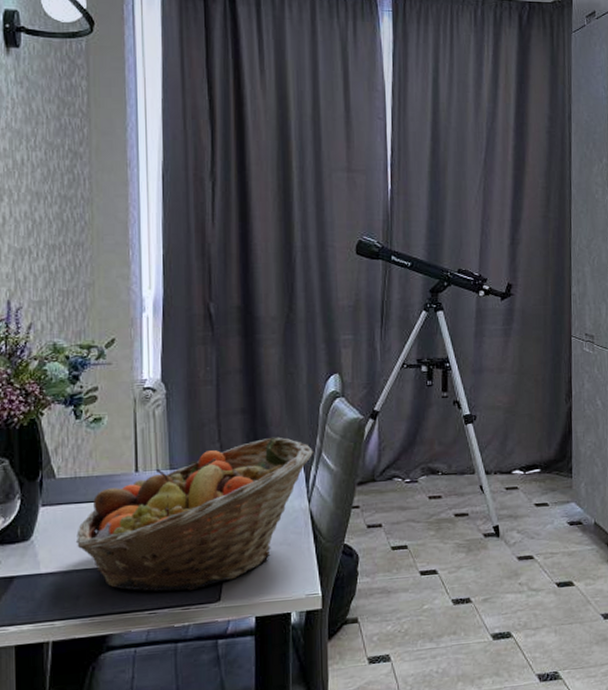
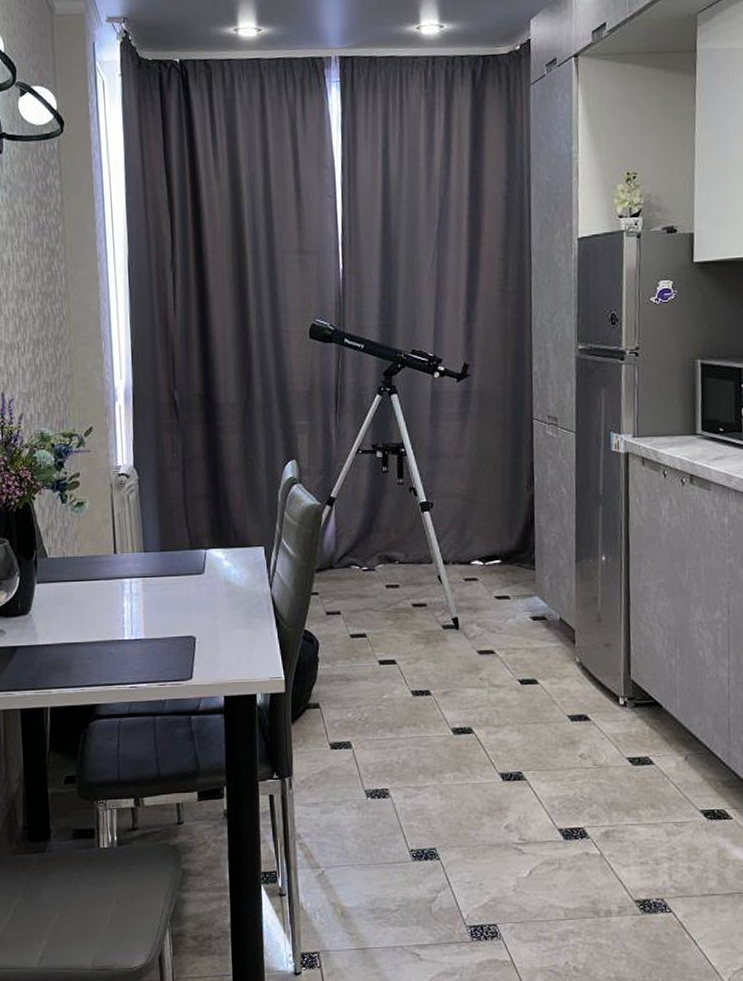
fruit basket: present [75,437,314,592] -> none [66,522,274,668]

